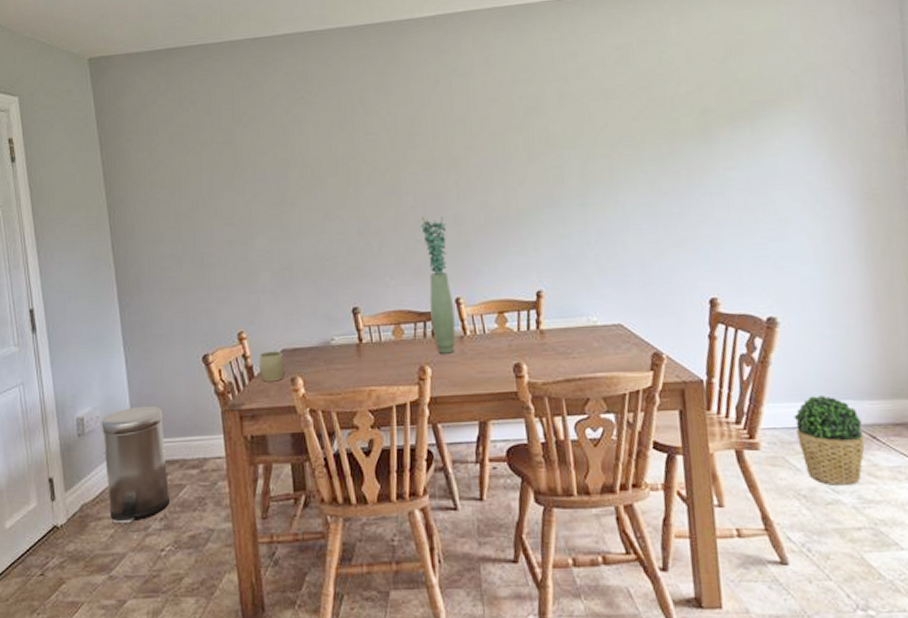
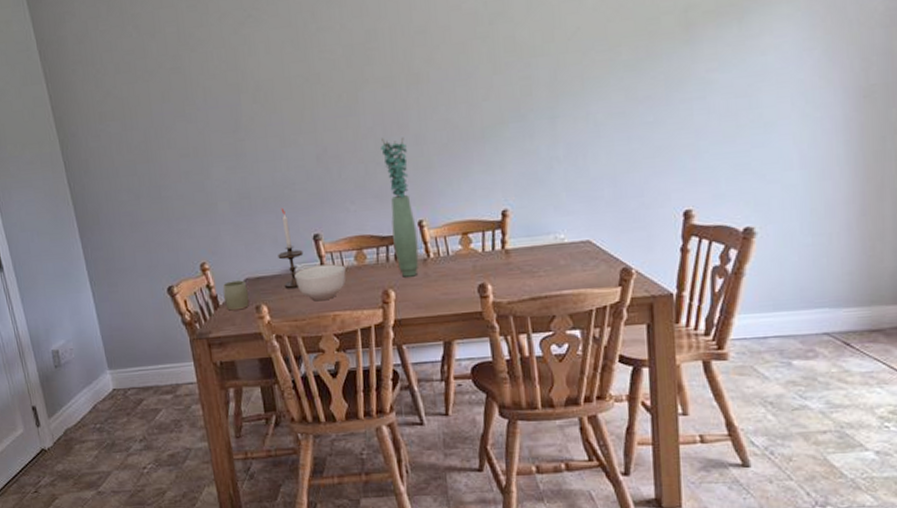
pedal bin: present [101,405,169,524] -> none [75,337,147,446]
candlestick: none [316,279,342,362] -> present [278,207,304,289]
bowl: none [331,338,384,375] -> present [294,264,347,301]
potted plant: present [793,395,865,486] -> none [765,305,838,392]

